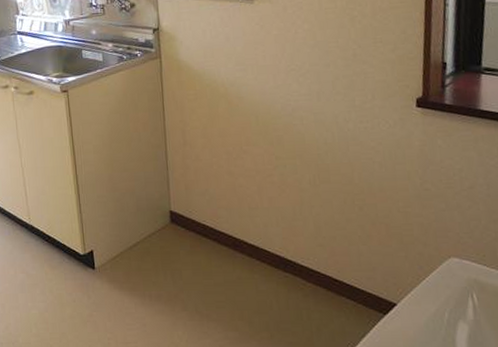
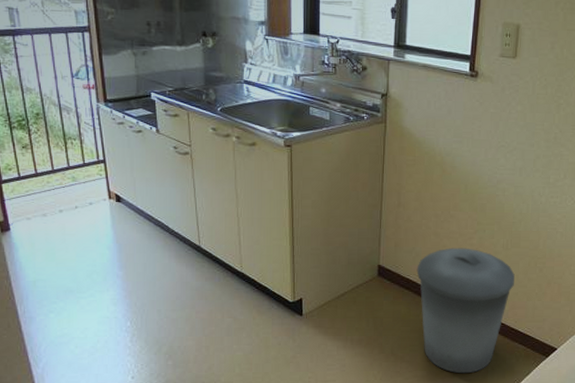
trash can: none [212,186,330,335] -> present [416,248,515,374]

